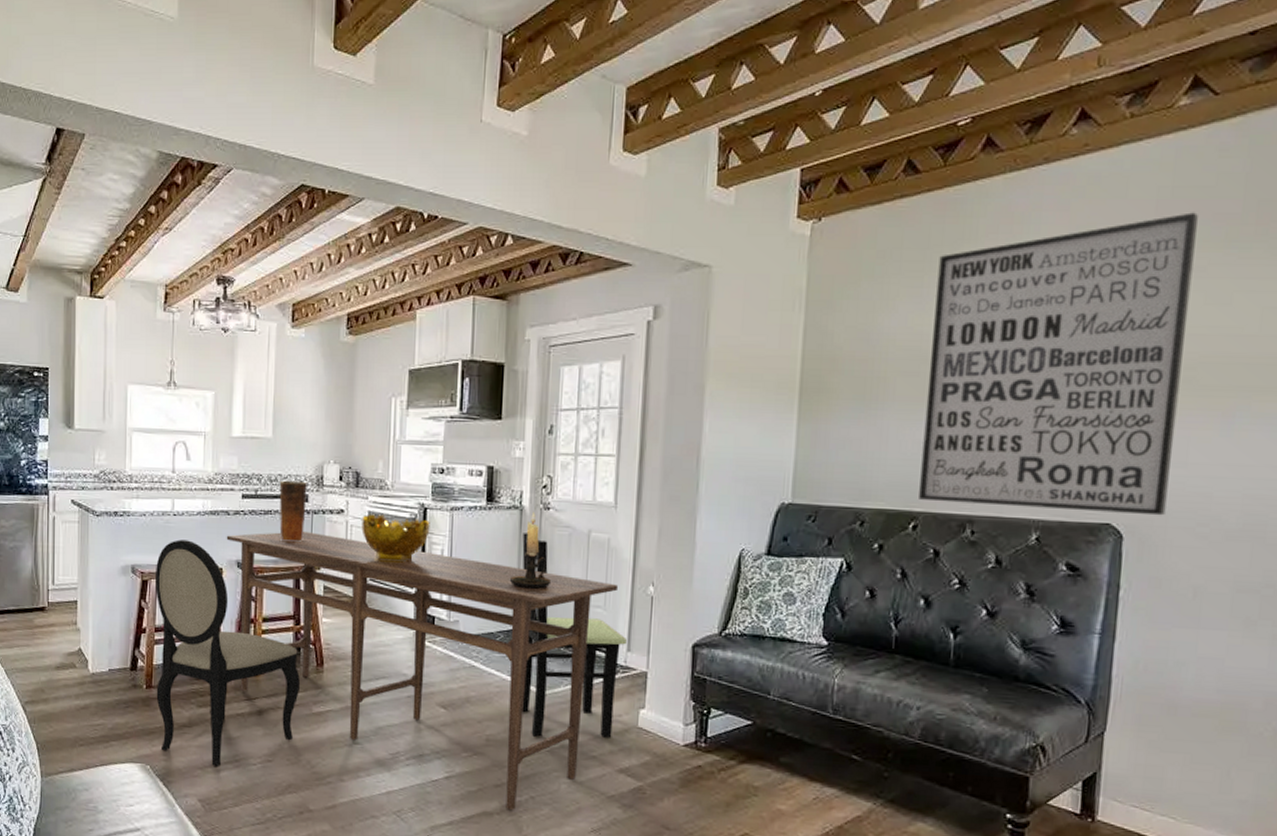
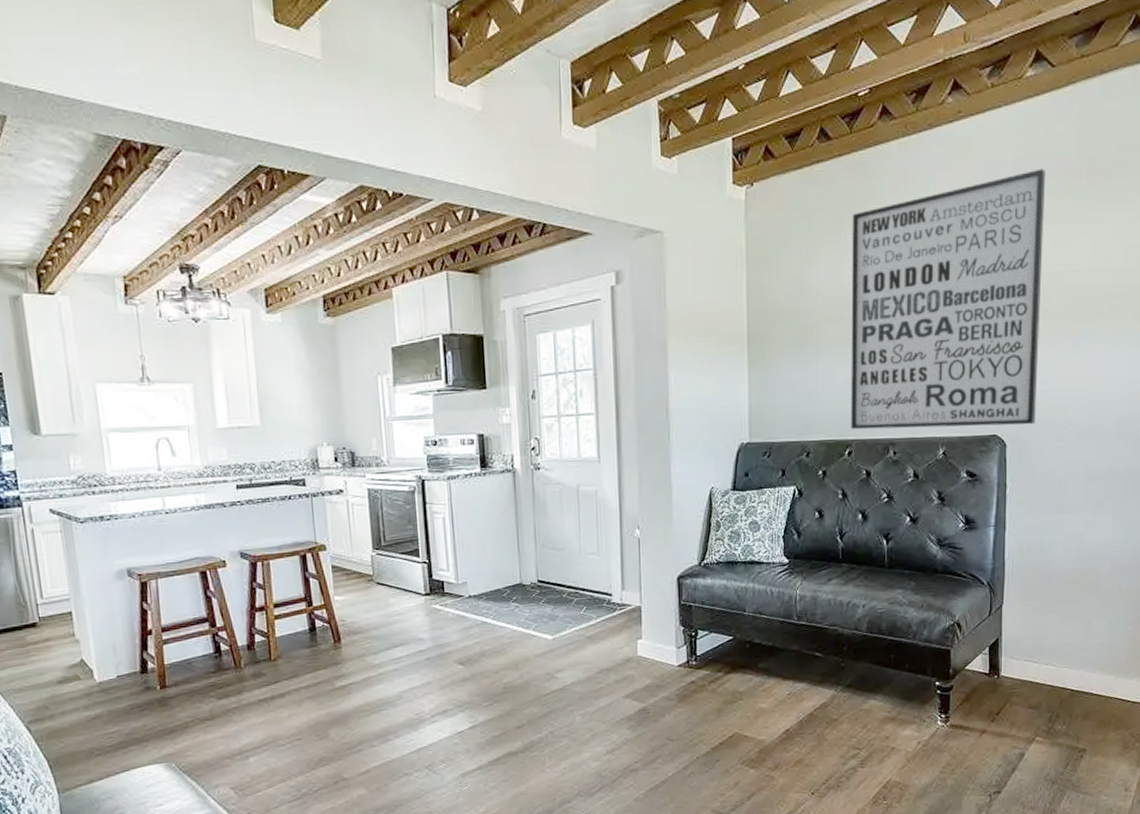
dining chair: present [155,539,301,767] -> none [153,536,321,754]
dining table: present [226,530,619,811] -> none [225,514,609,748]
vase: present [279,480,307,543] -> none [274,466,305,528]
decorative bowl: present [361,514,430,563] -> none [362,490,430,536]
candle holder: present [509,511,552,590] -> none [509,473,549,546]
dining chair: present [522,533,627,738] -> none [518,493,620,678]

